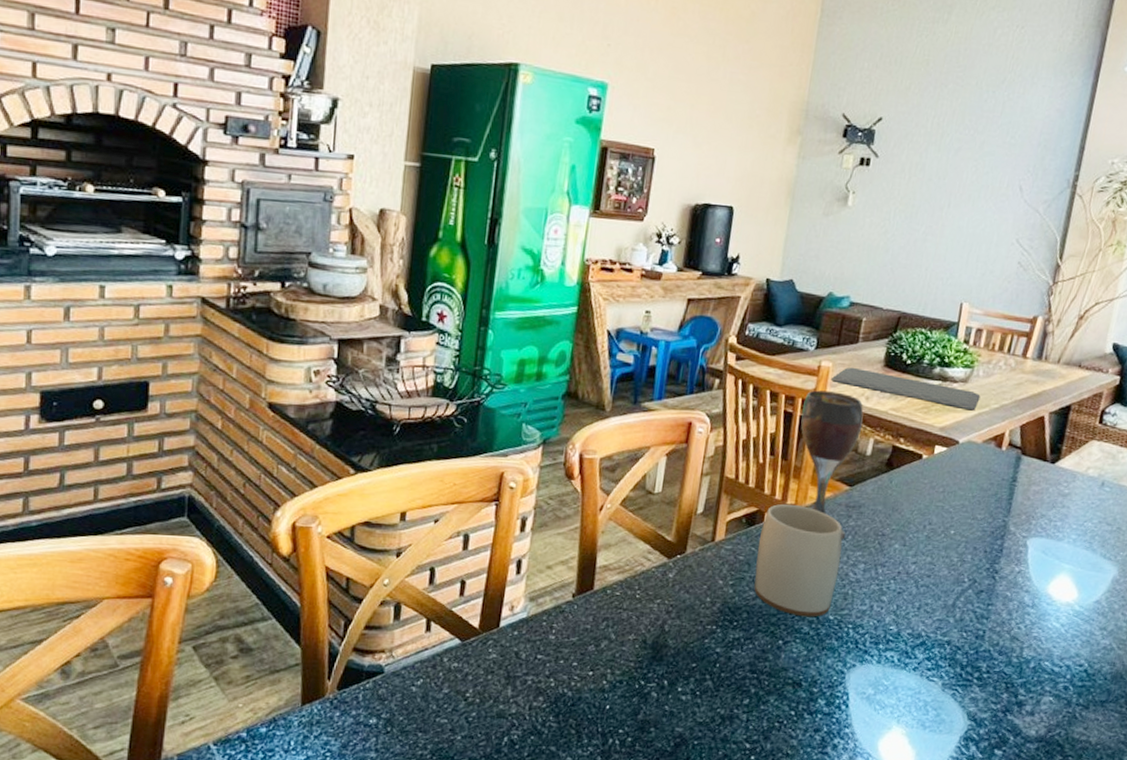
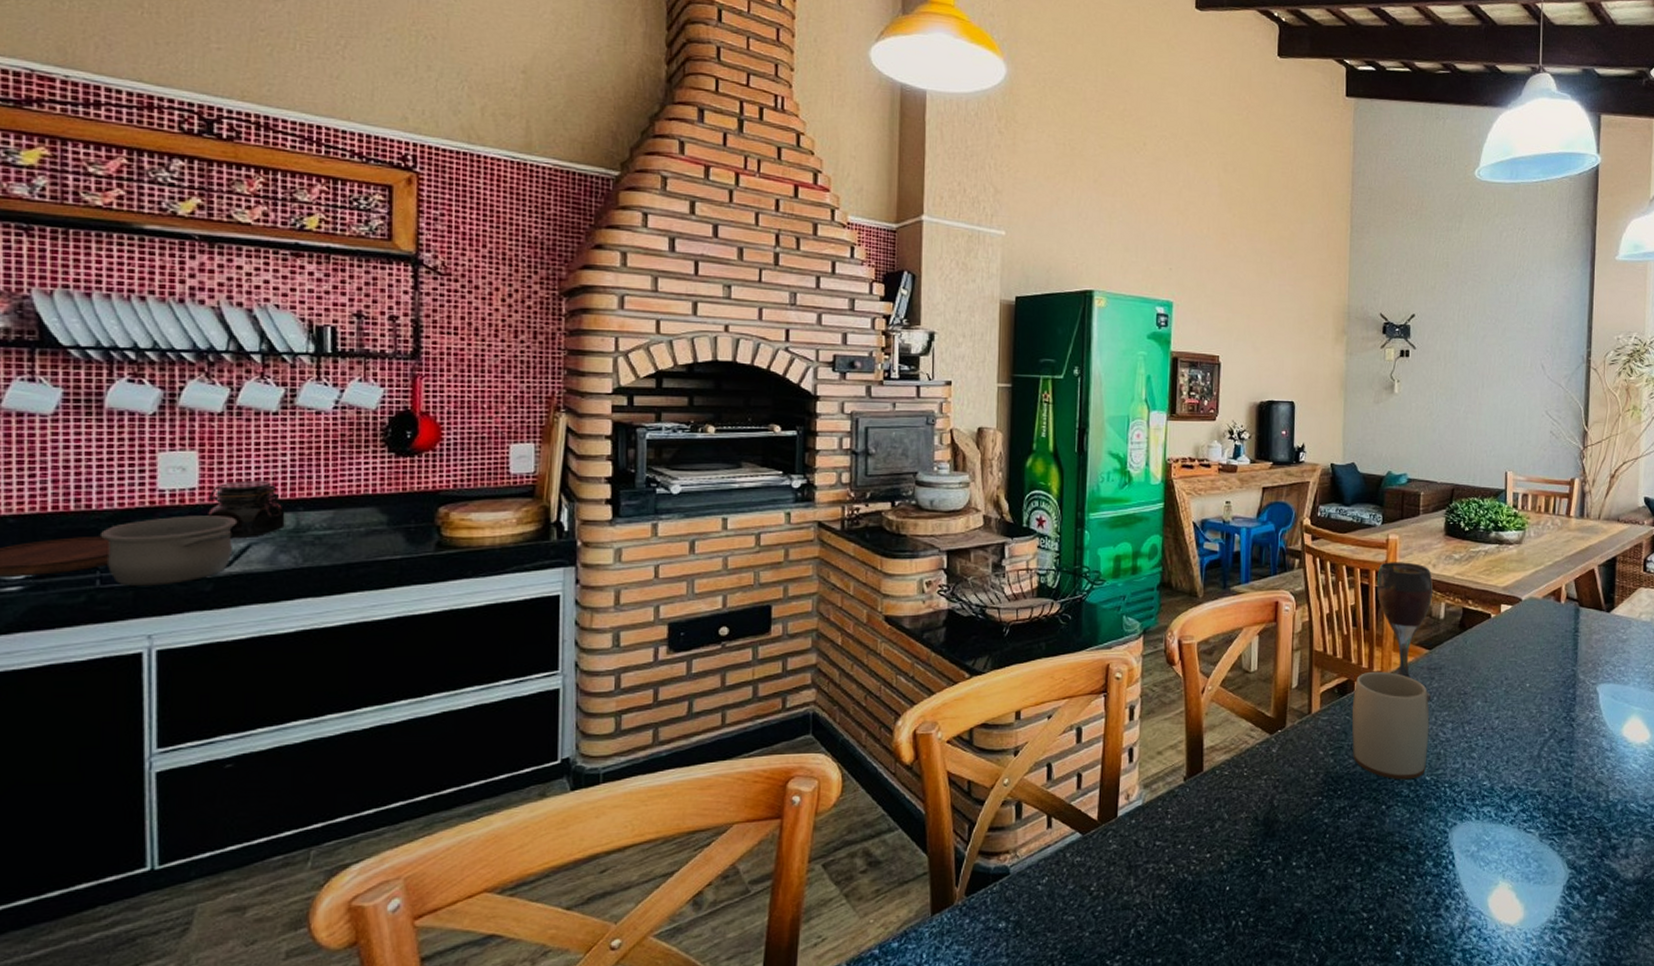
placemat: present [832,367,981,411] -> none [1400,538,1535,569]

